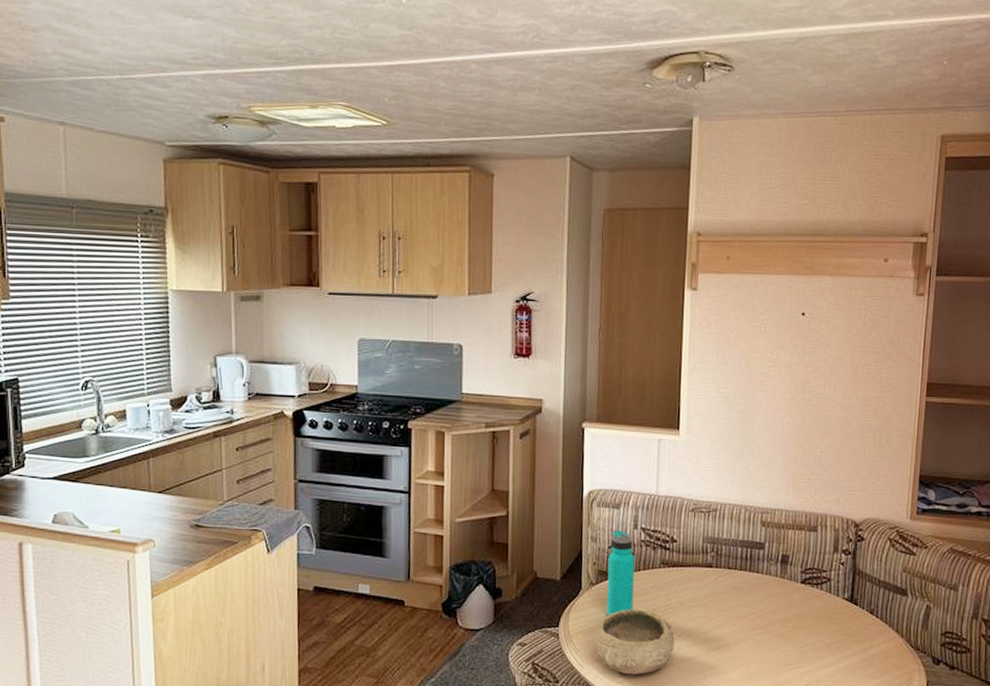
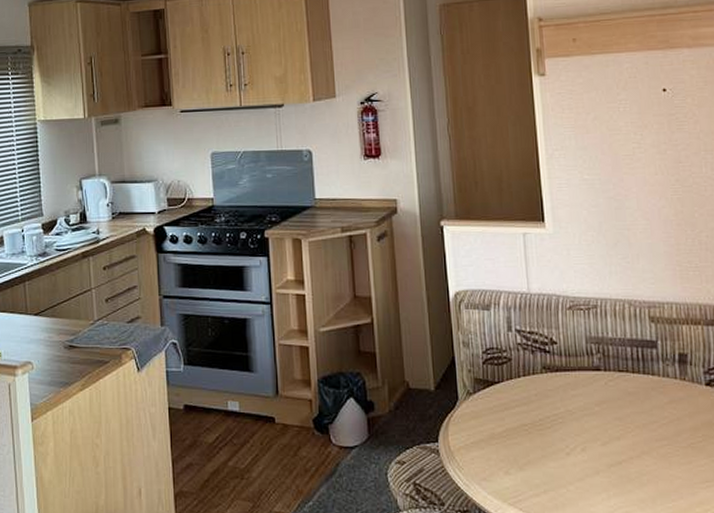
bowl: present [595,609,675,675] -> none [479,420,569,496]
water bottle: present [606,529,635,616] -> none [483,332,518,429]

